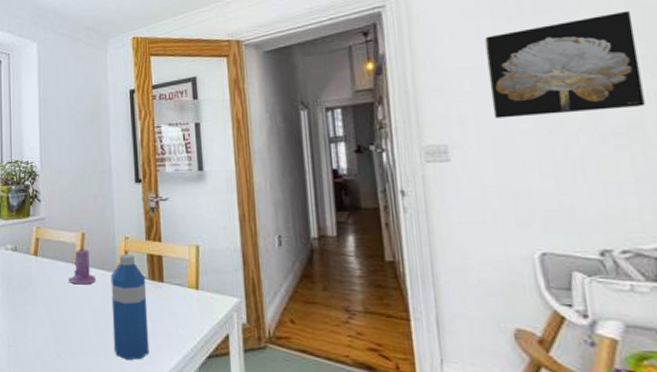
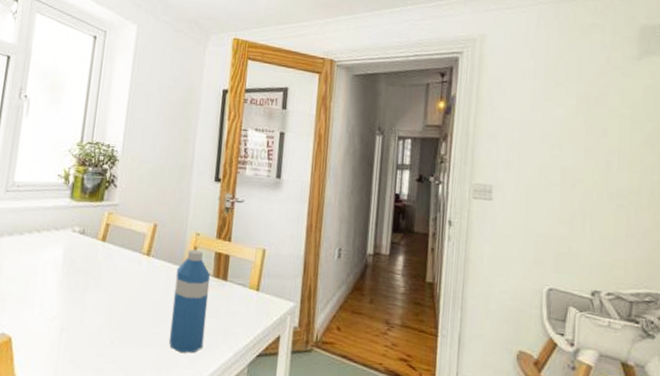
candle: present [68,246,95,285] -> none [133,237,161,276]
wall art: present [484,10,645,118] -> none [532,93,647,176]

